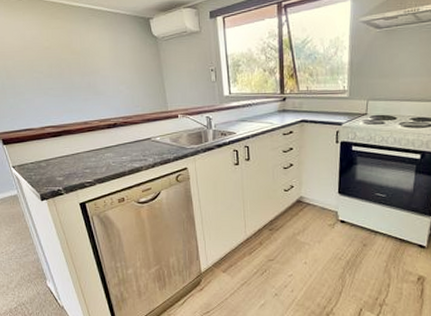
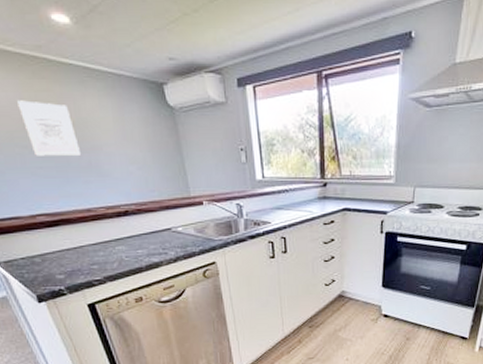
wall art: none [38,36,83,79] -> present [17,100,82,156]

